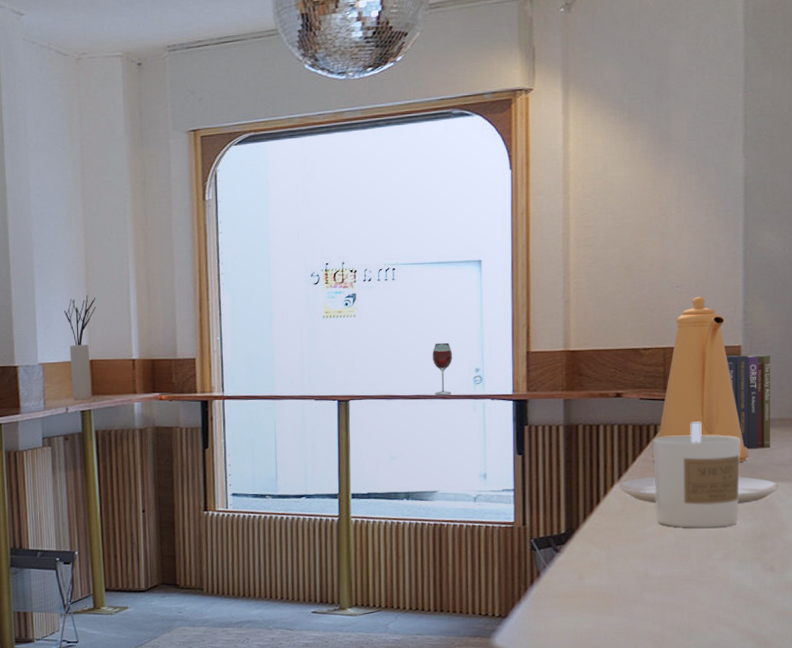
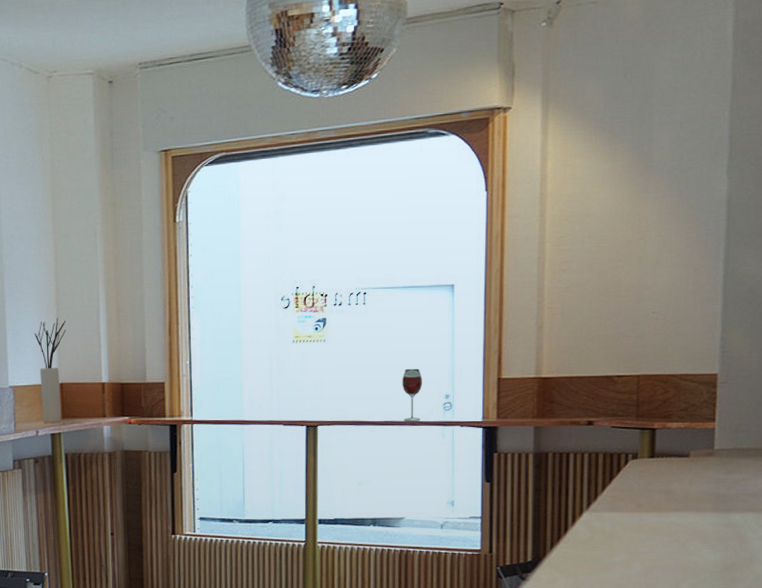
plate: present [618,476,779,503] -> none [587,506,751,534]
coffee pot: present [652,296,749,463] -> none [622,323,721,493]
candle: present [652,422,740,528] -> none [623,451,713,558]
books: present [726,355,771,449] -> none [701,383,747,479]

